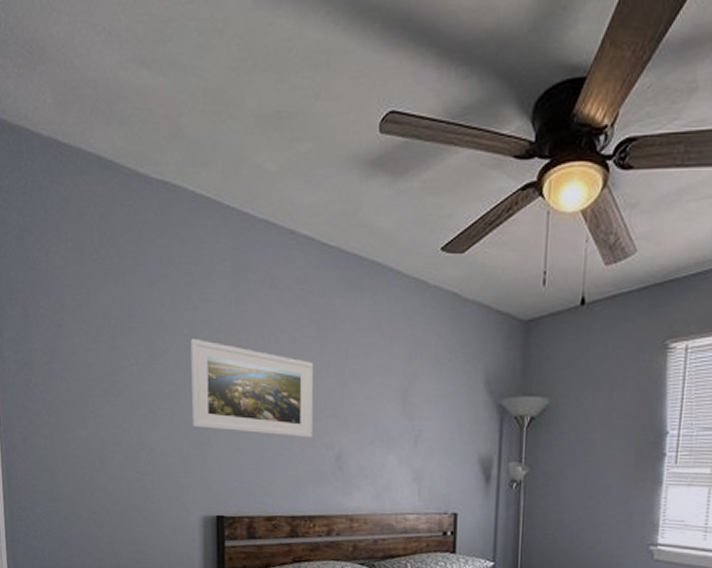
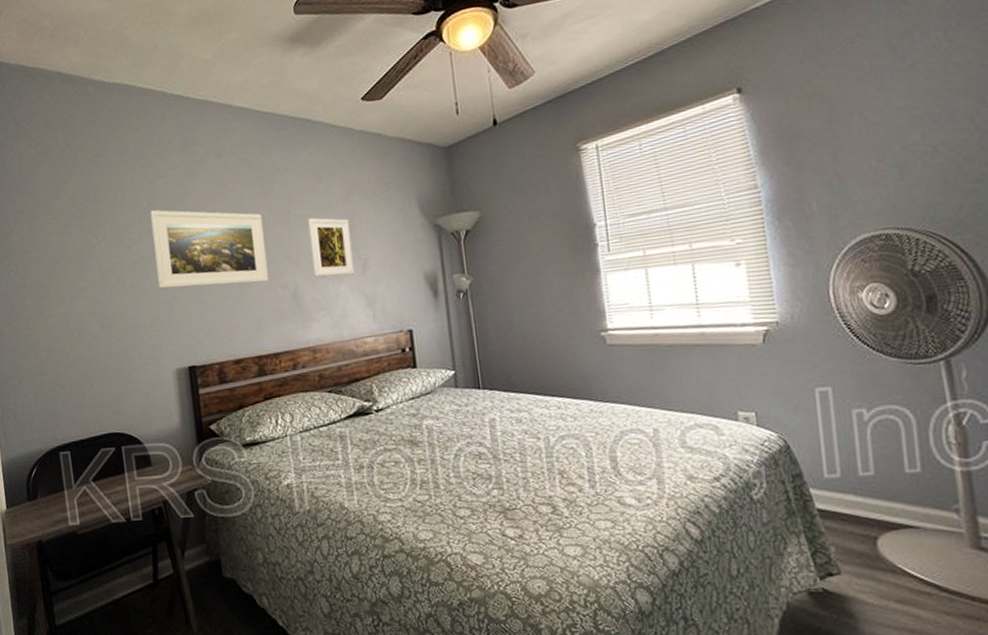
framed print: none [361,375,407,445] -> present [307,217,355,277]

